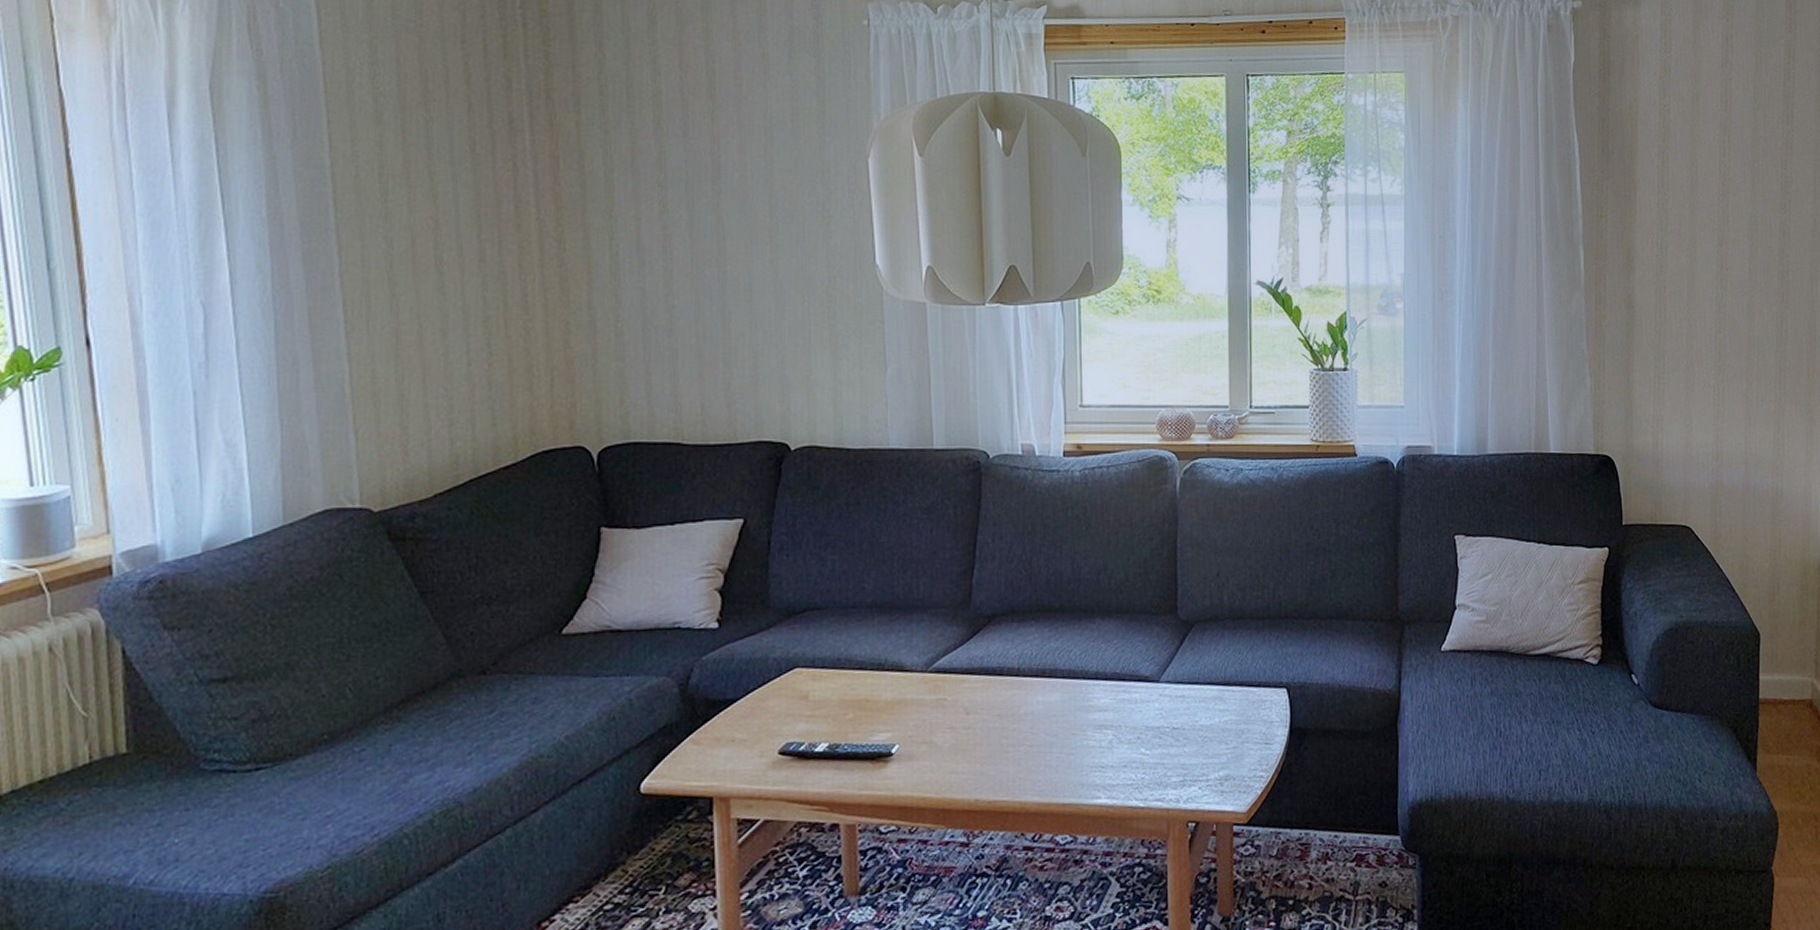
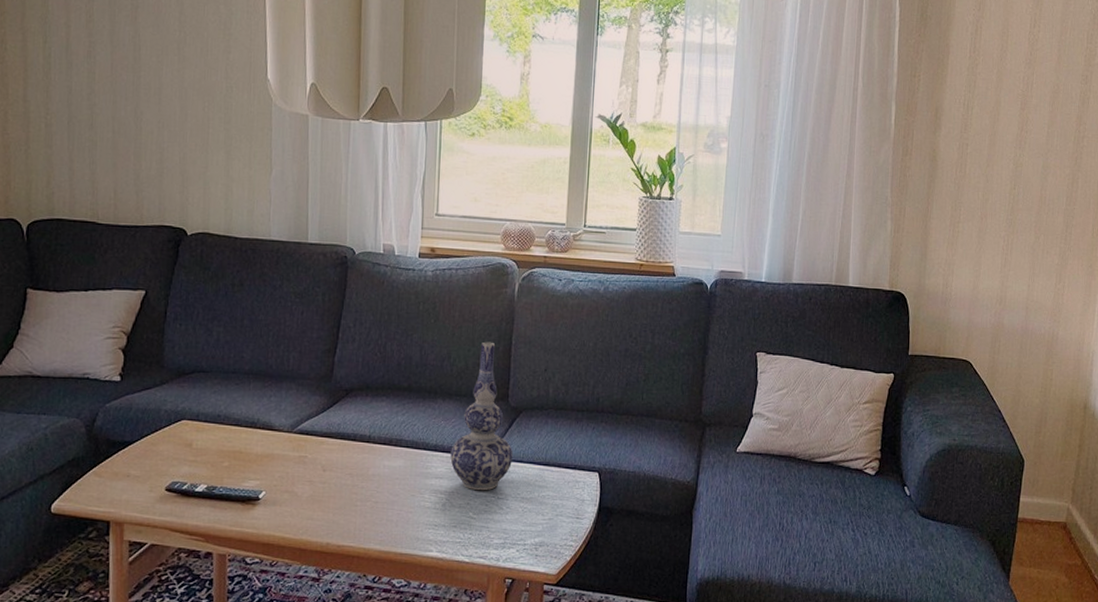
vase: none [1114,547,1188,722] -> present [450,341,514,491]

